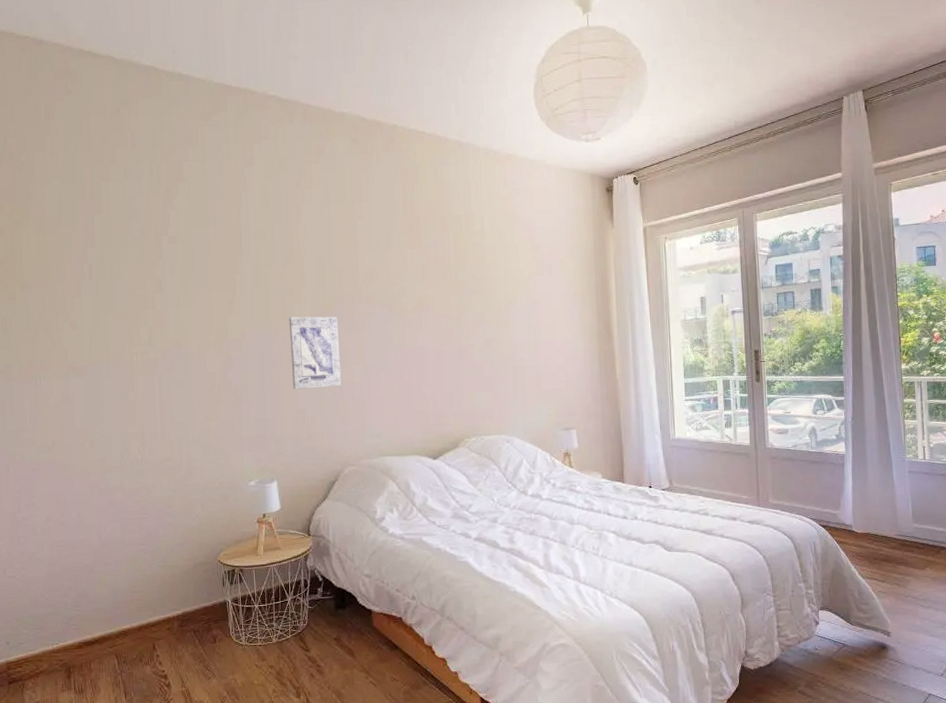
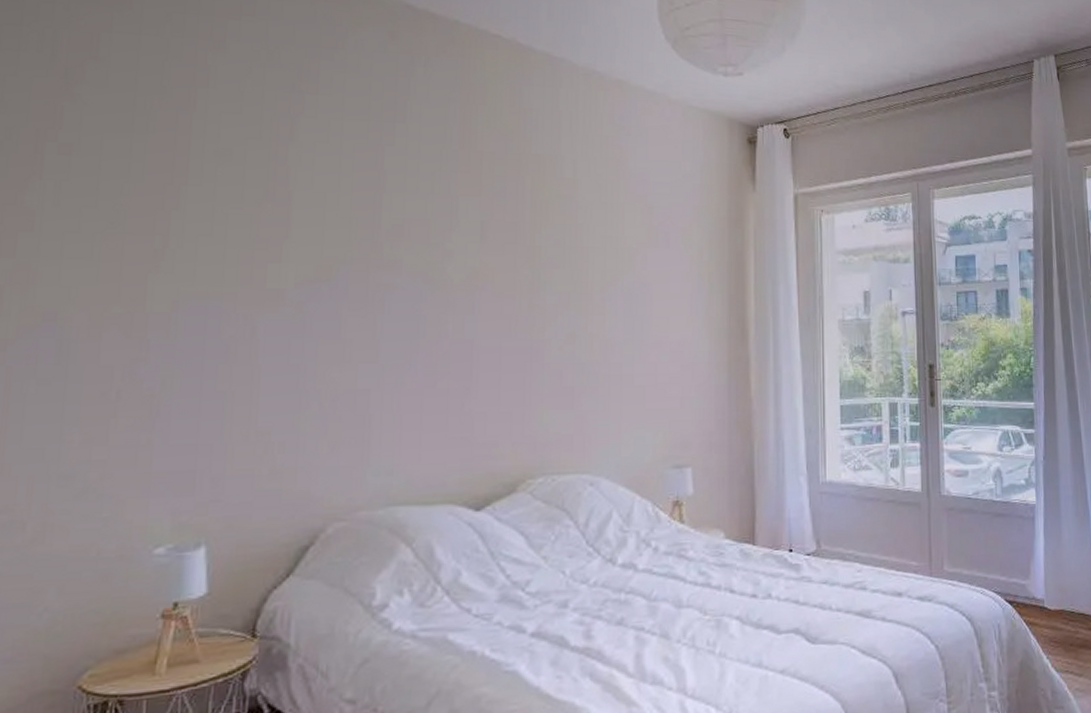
wall art: present [289,316,342,390] -> none [252,283,340,398]

